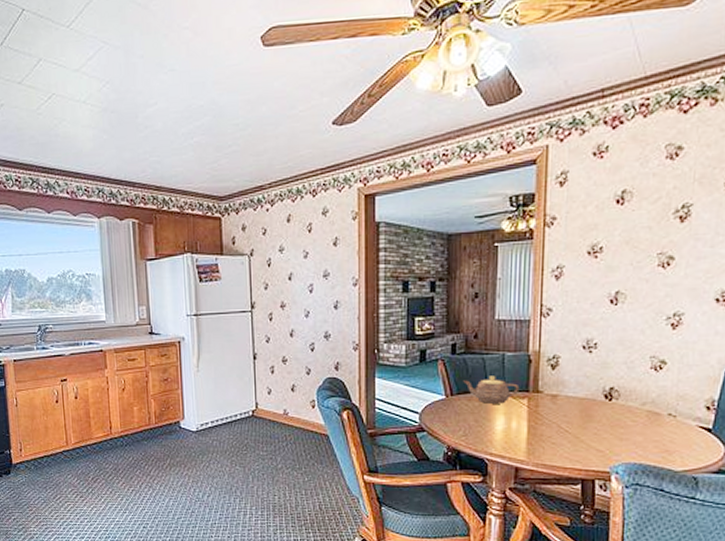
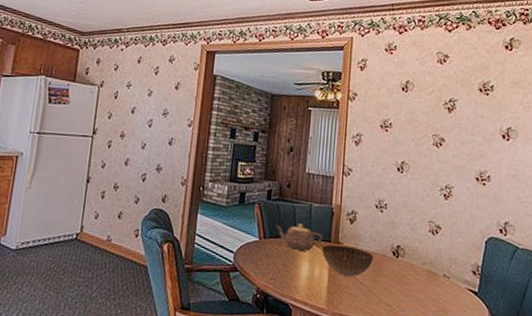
bowl: none [519,394,580,425] -> present [322,244,373,276]

